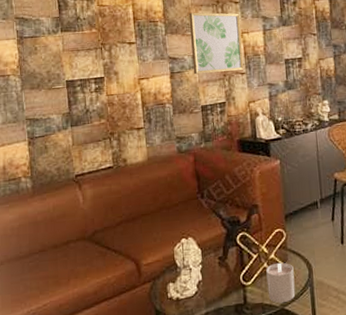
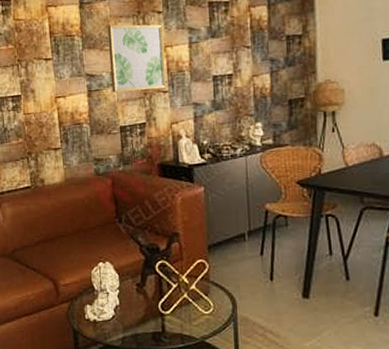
candle: present [266,262,296,303] -> none [186,294,217,335]

